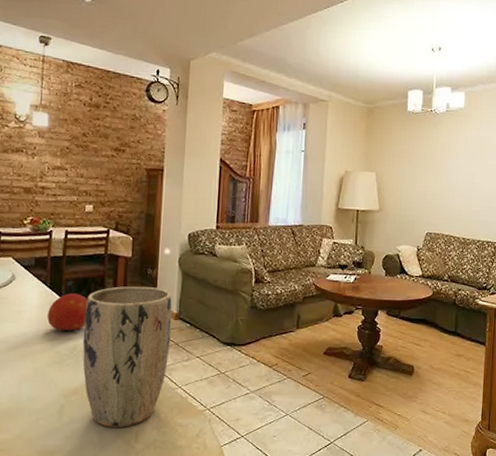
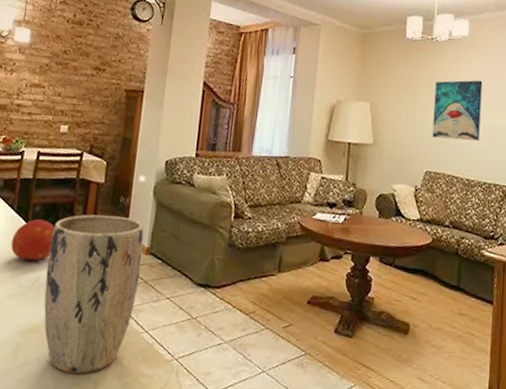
wall art: none [432,148,477,204] -> present [432,80,483,141]

